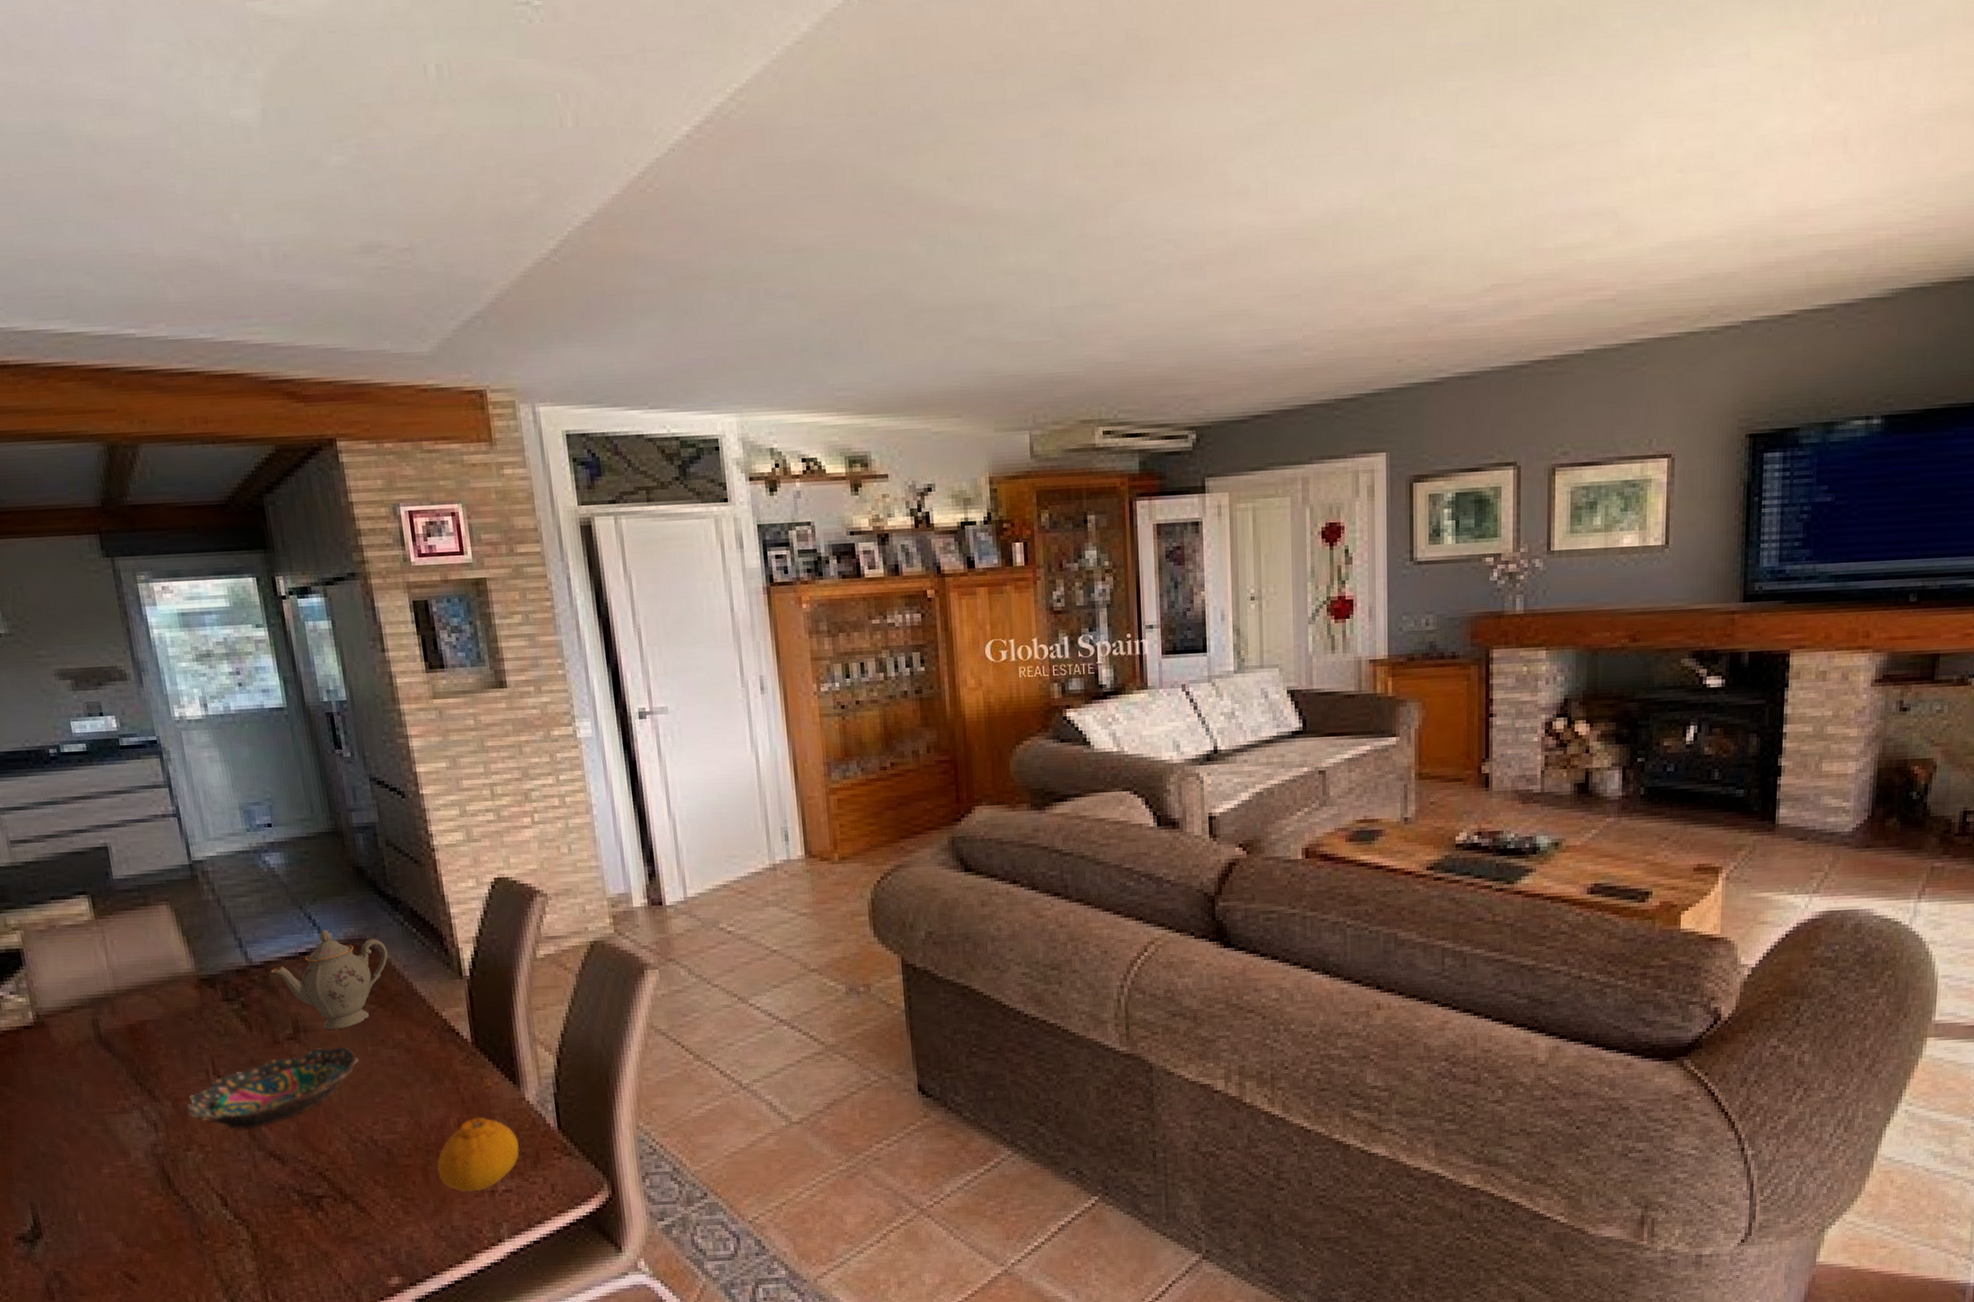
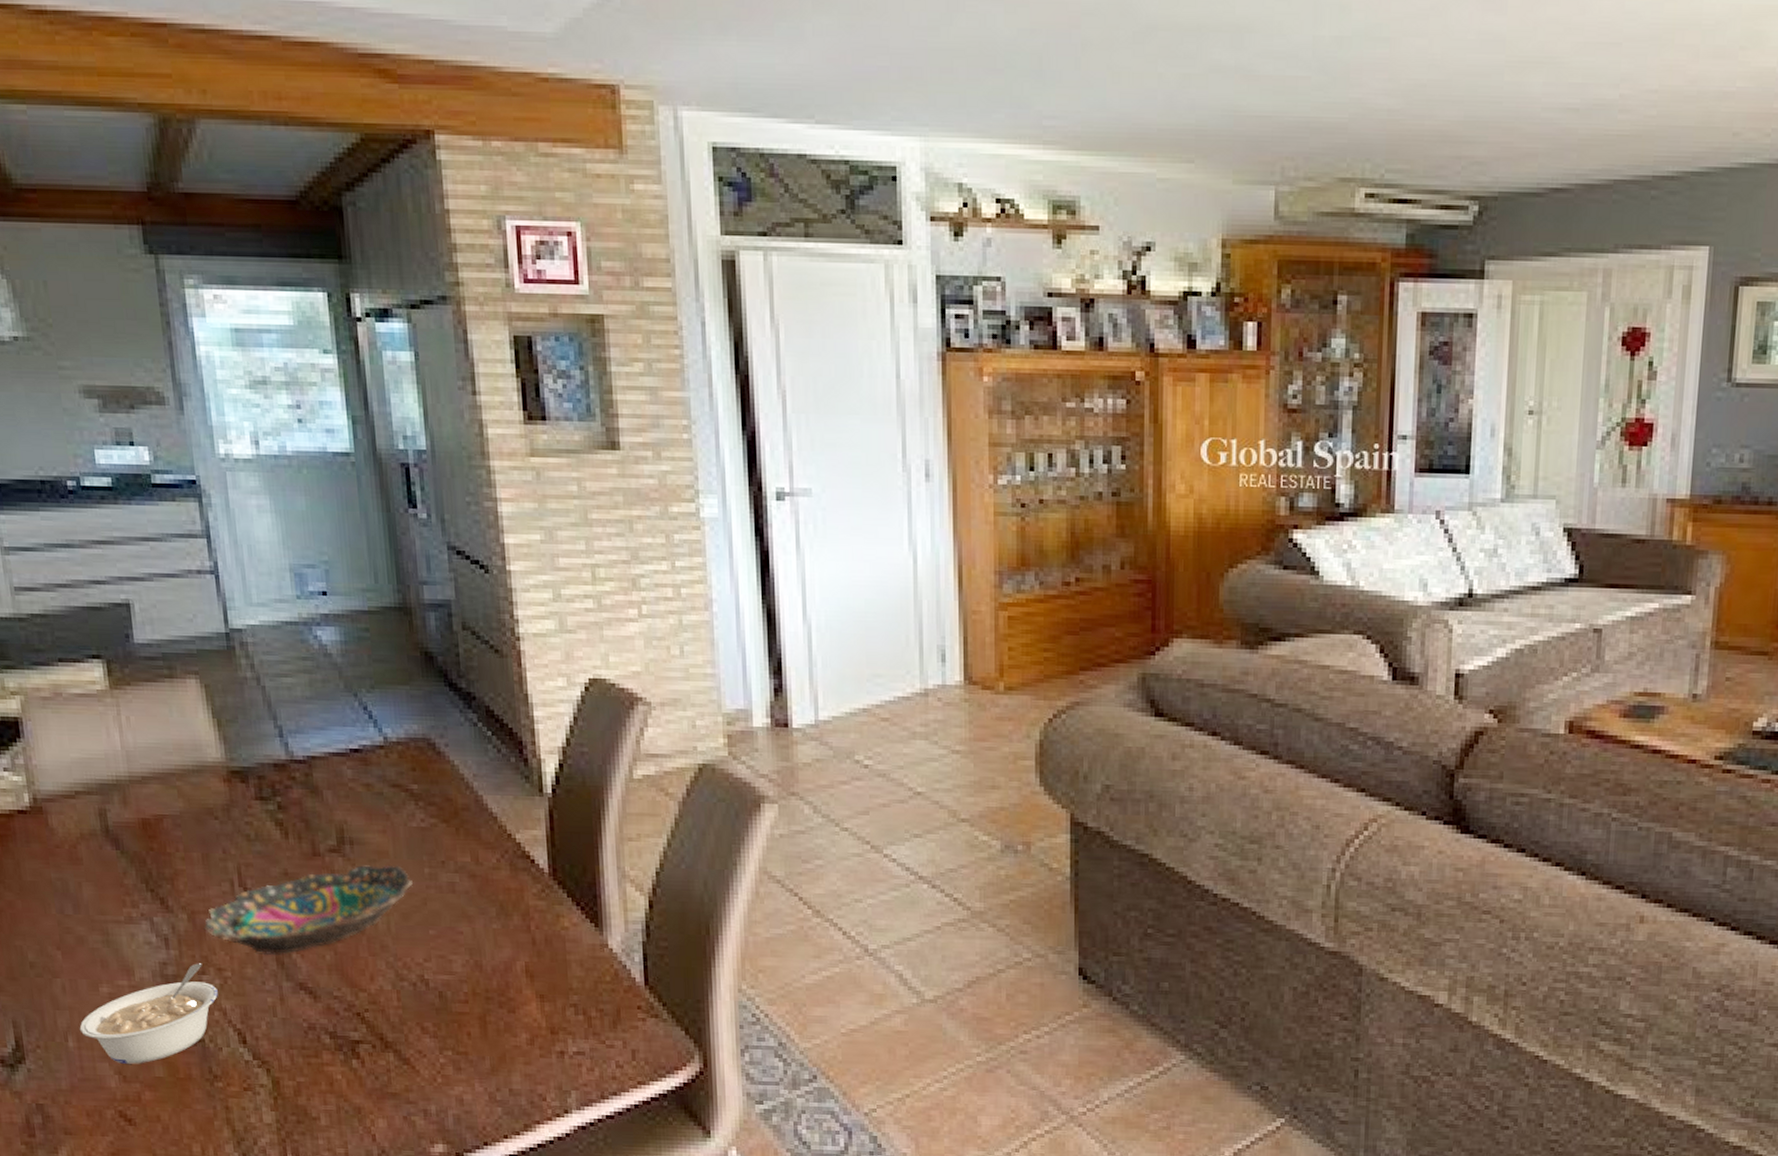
legume: none [86,1142,202,1232] -> present [79,963,218,1064]
teapot: present [271,929,388,1030] -> none [315,724,456,845]
fruit: present [437,1117,519,1192] -> none [497,962,597,1052]

